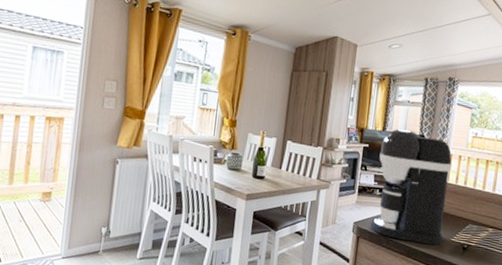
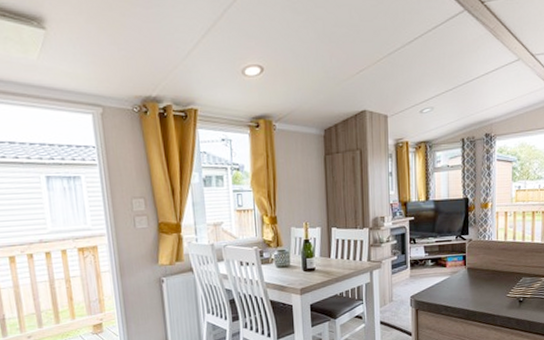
coffee maker: present [369,128,452,246] -> none [426,195,500,305]

